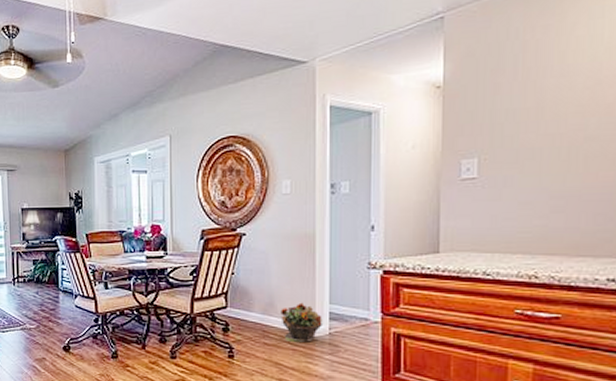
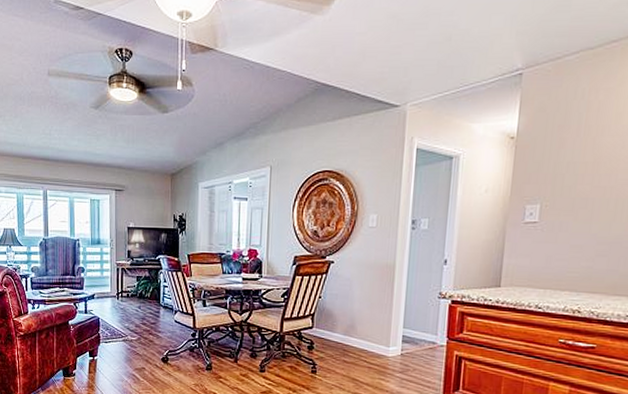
potted plant: present [281,302,322,342] -> none [360,326,396,361]

